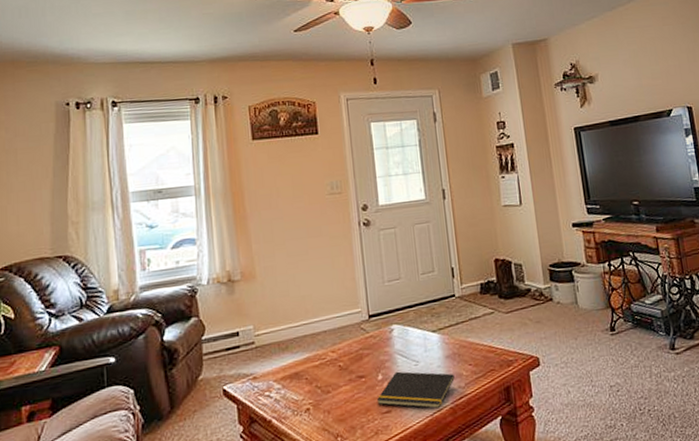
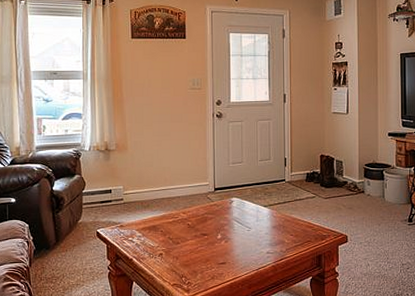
notepad: present [376,371,455,409] -> none [215,234,278,266]

